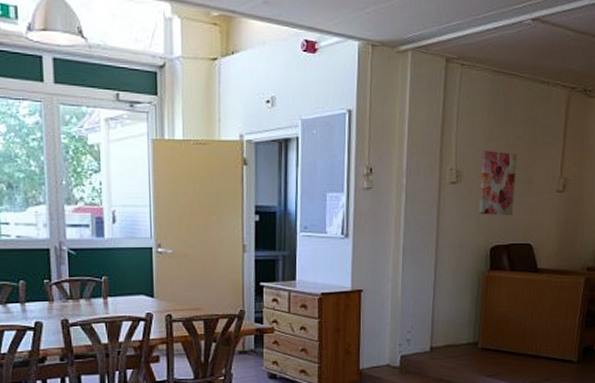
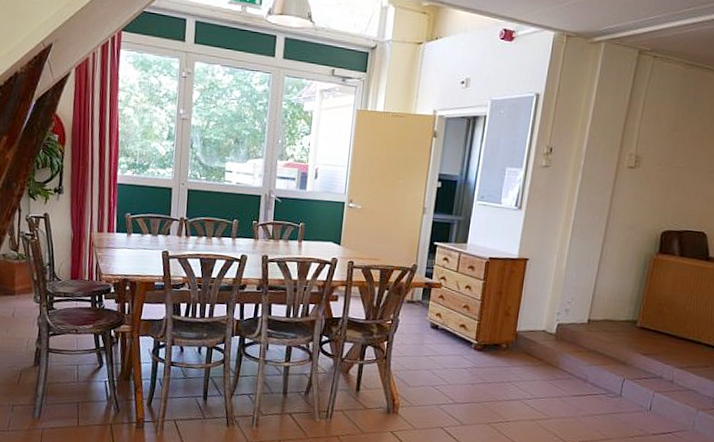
wall art: present [479,151,517,215] -> none [654,139,701,203]

